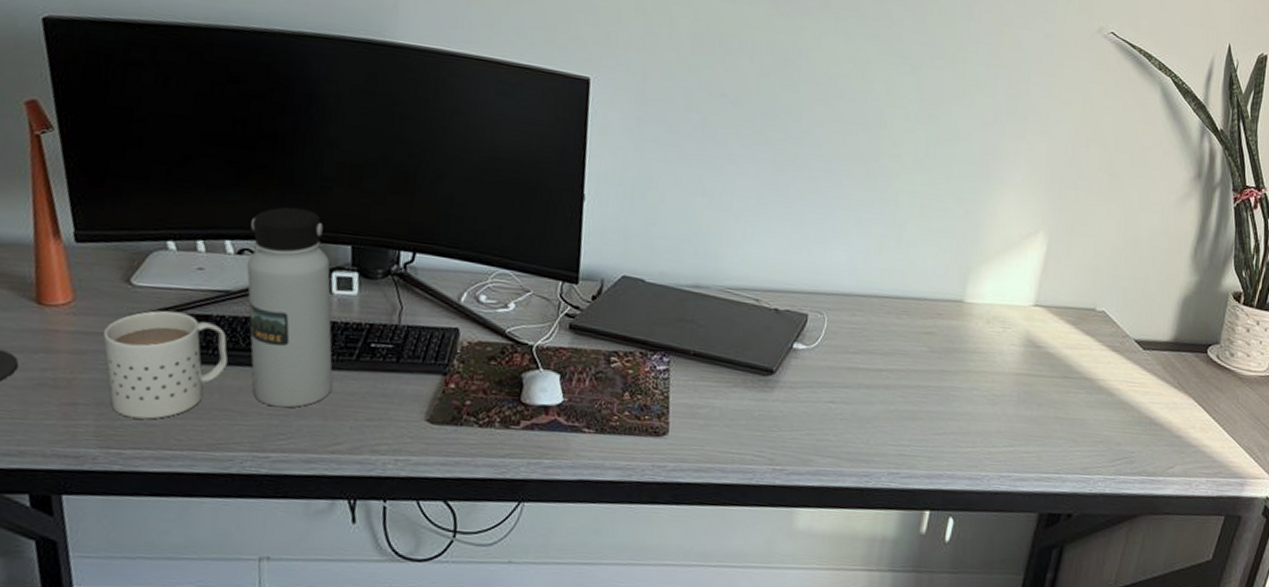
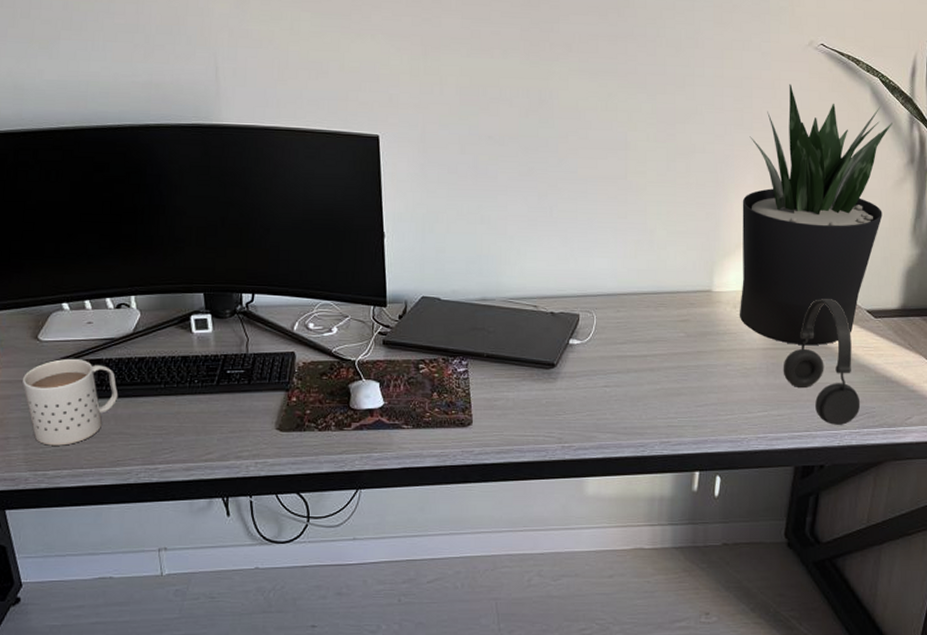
water bottle: present [246,206,333,408] -> none [124,266,201,428]
planter: none [993,73,1182,375] -> present [740,83,892,345]
headphones: none [1035,322,1119,470] -> present [783,299,861,425]

